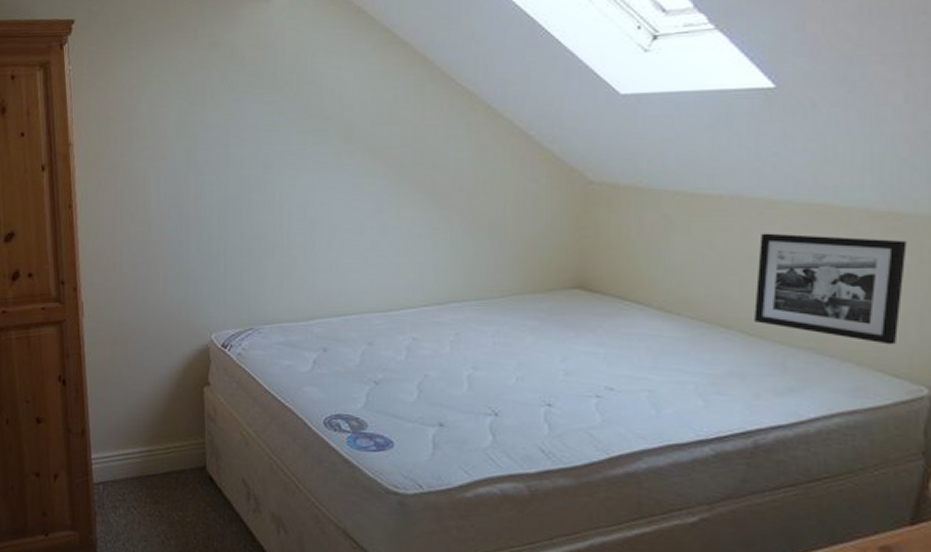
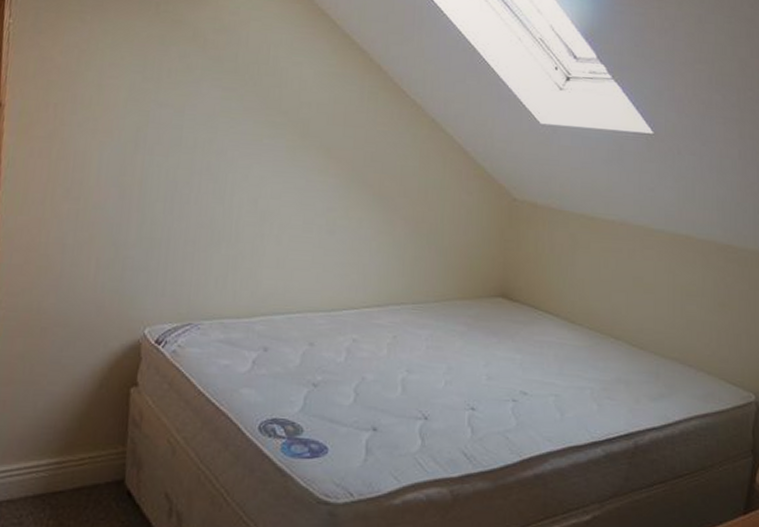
picture frame: present [754,233,907,345] -> none [636,256,741,357]

